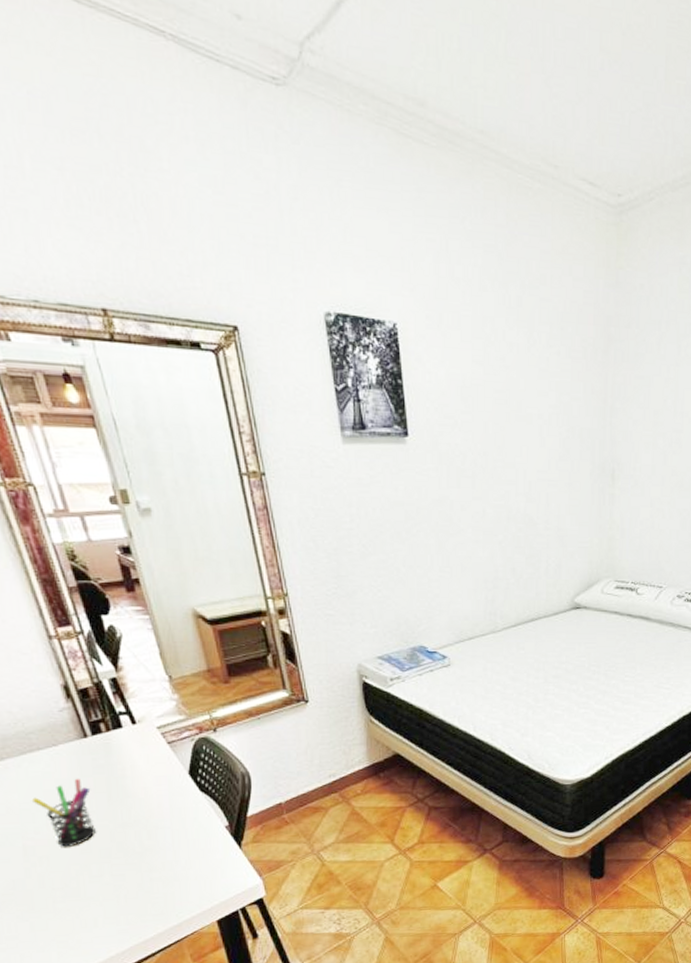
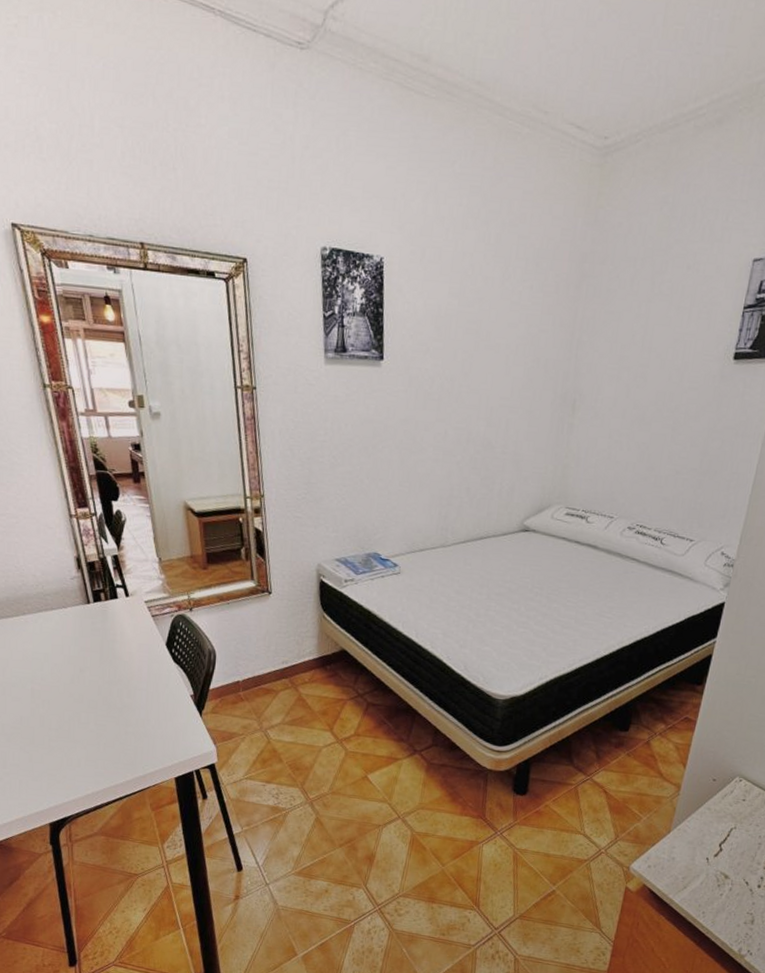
pen holder: present [31,778,96,847] -> none [42,637,88,695]

